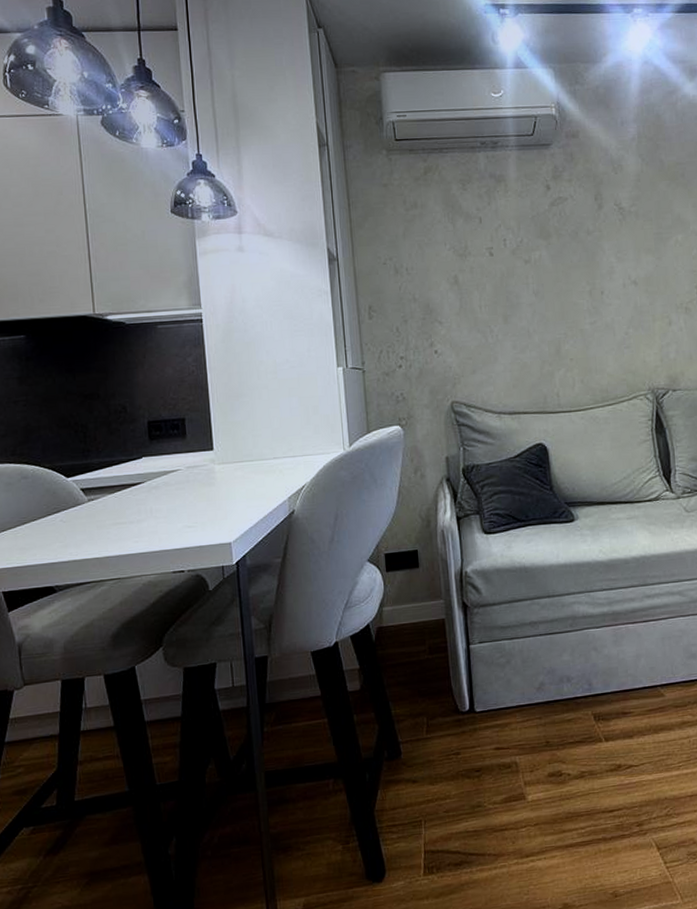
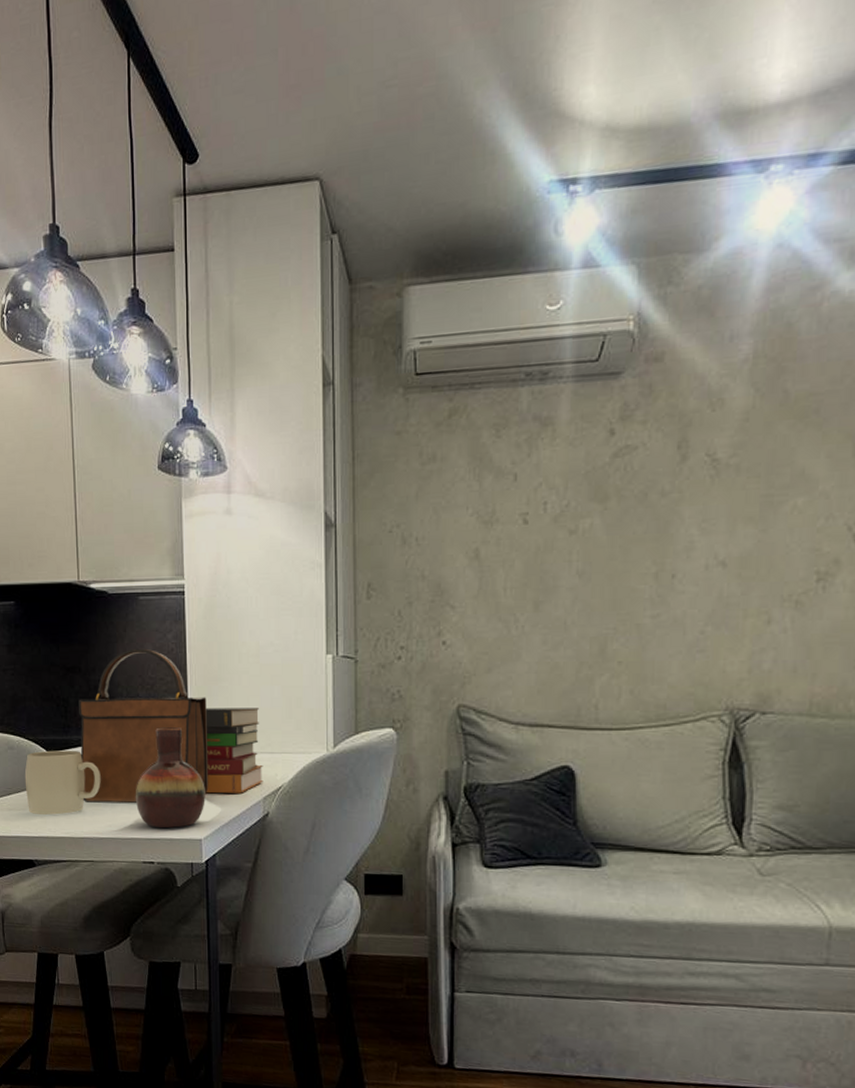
mug: none [41,473,125,540] -> present [24,750,101,815]
handbag: none [98,372,236,523] -> present [78,648,209,804]
vase: none [161,442,233,537] -> present [135,727,205,828]
books: none [228,418,287,500] -> present [205,708,263,794]

